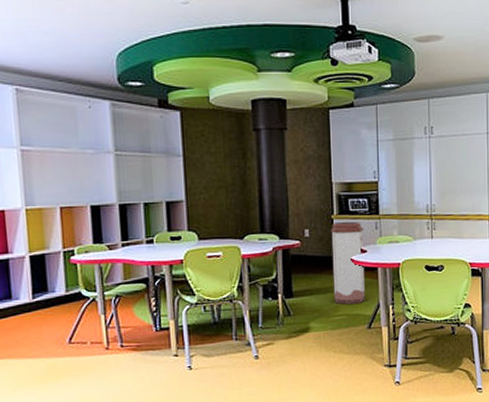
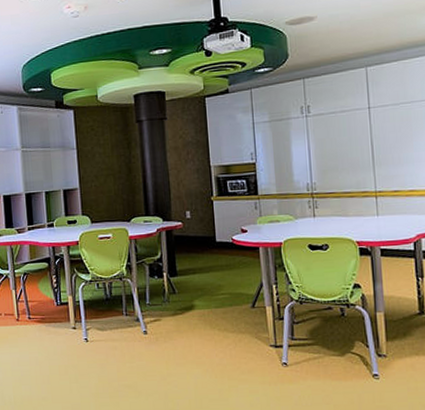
trash can: present [331,222,366,305] -> none [211,203,248,283]

